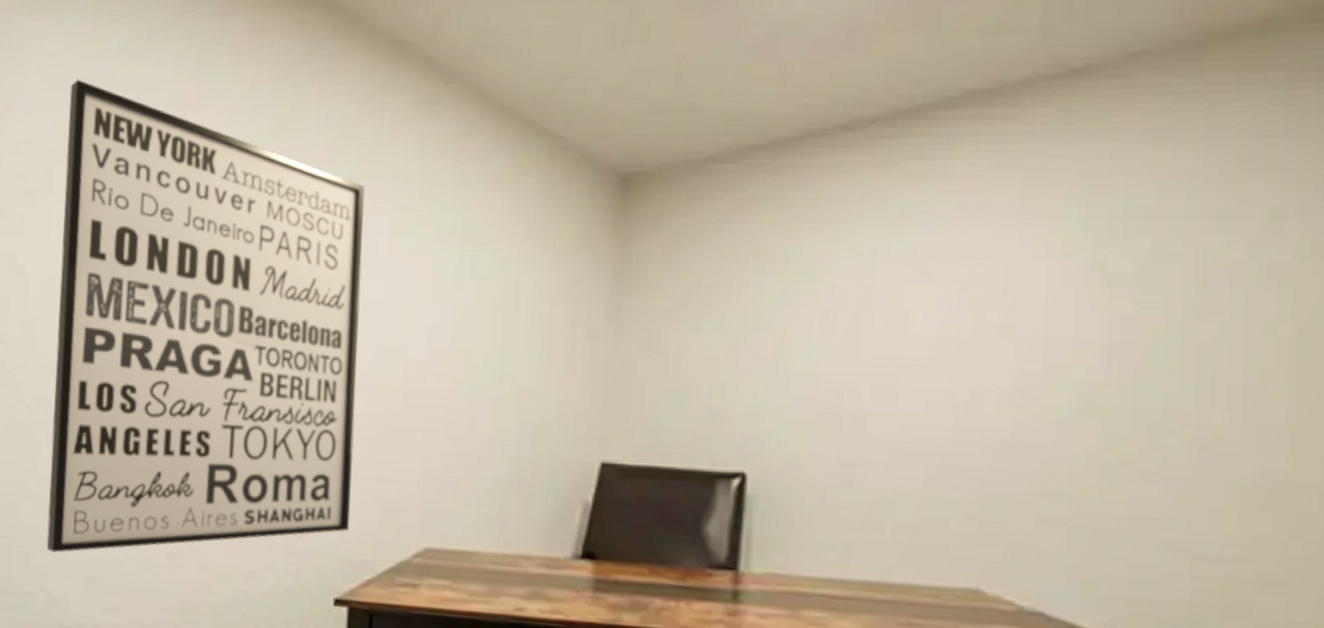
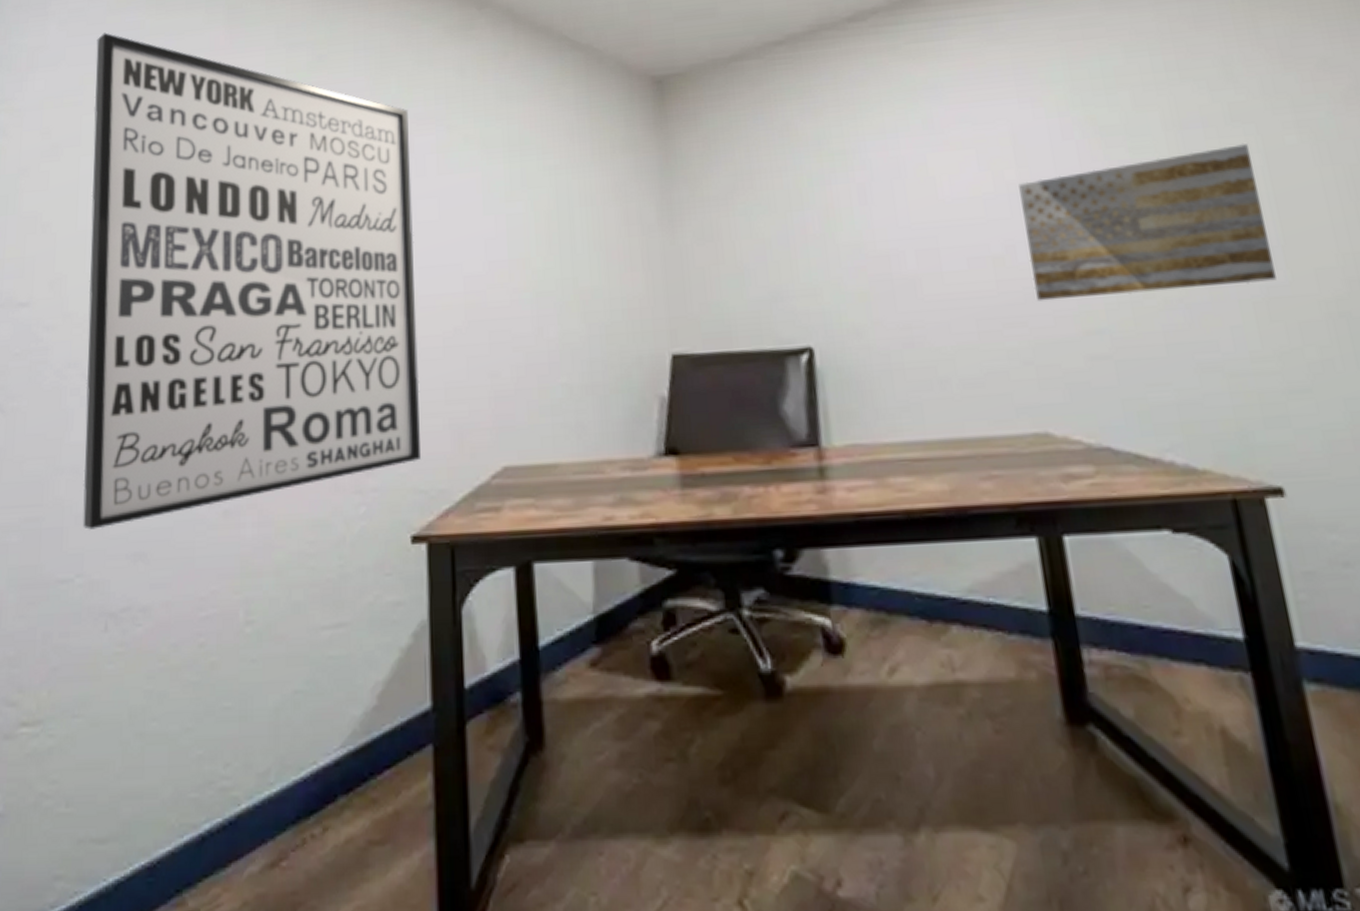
wall art: none [995,309,1280,465] -> present [1018,143,1277,301]

